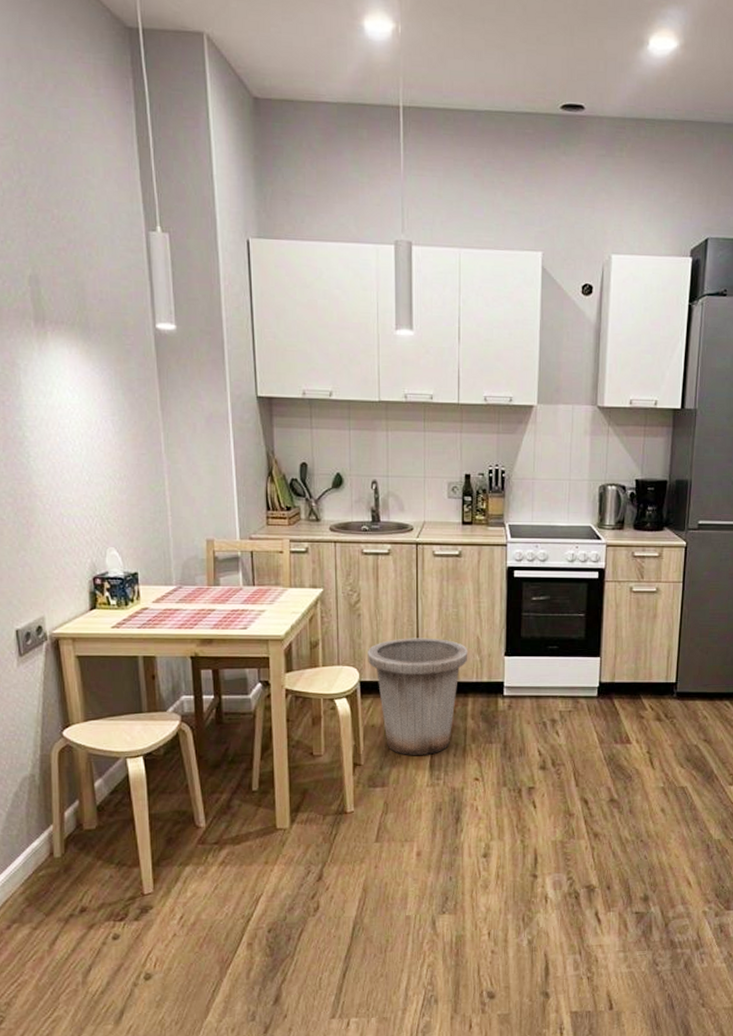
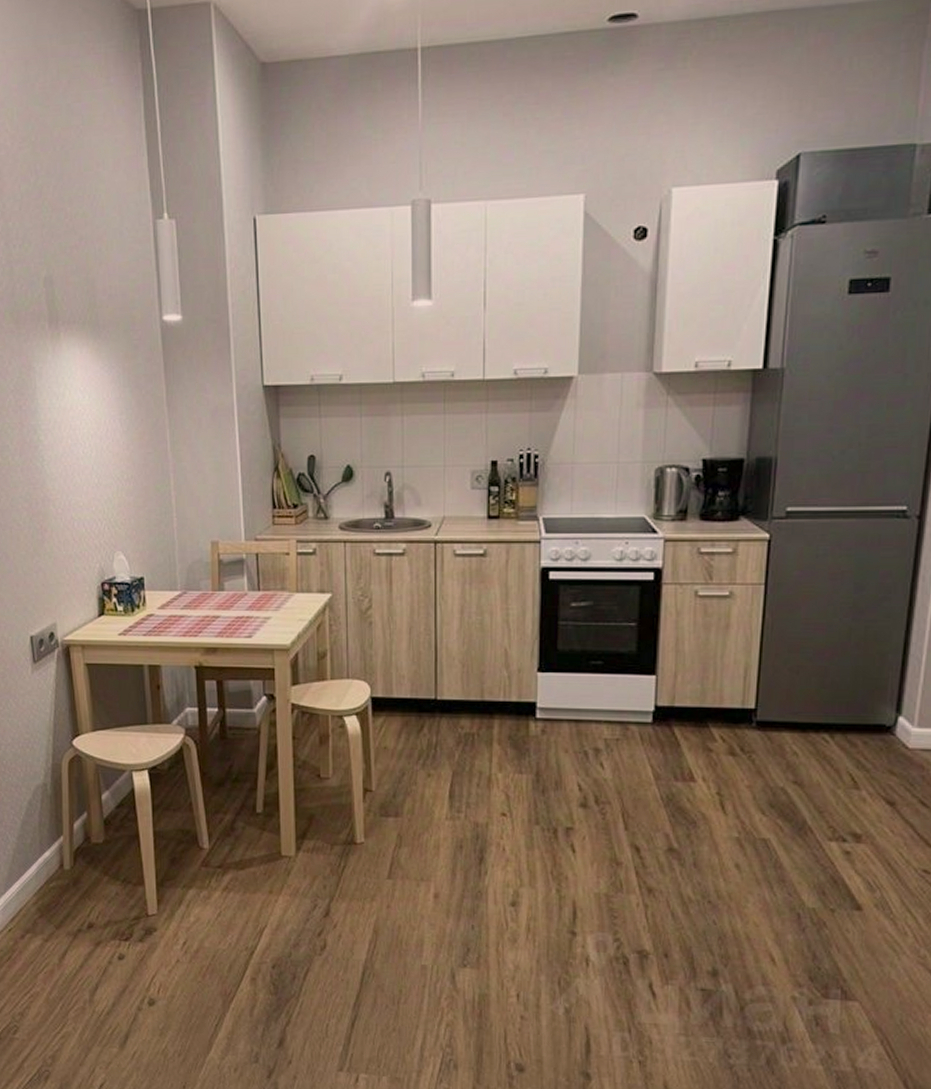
trash can: present [368,638,468,755] -> none [380,649,494,783]

